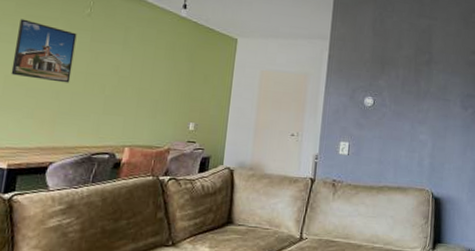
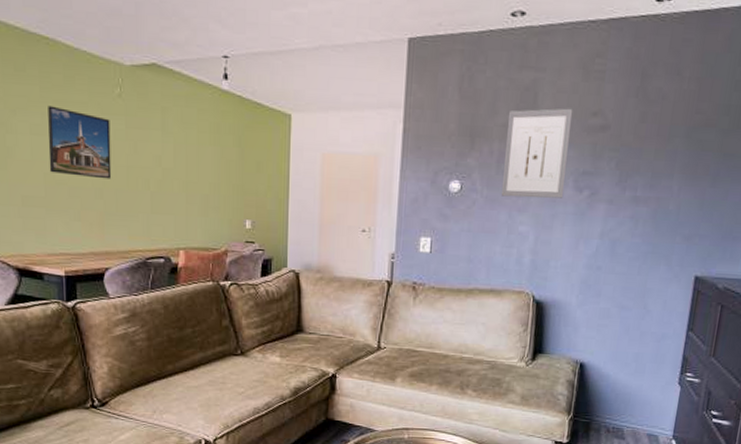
wall art: none [405,46,458,114] -> present [501,108,573,198]

